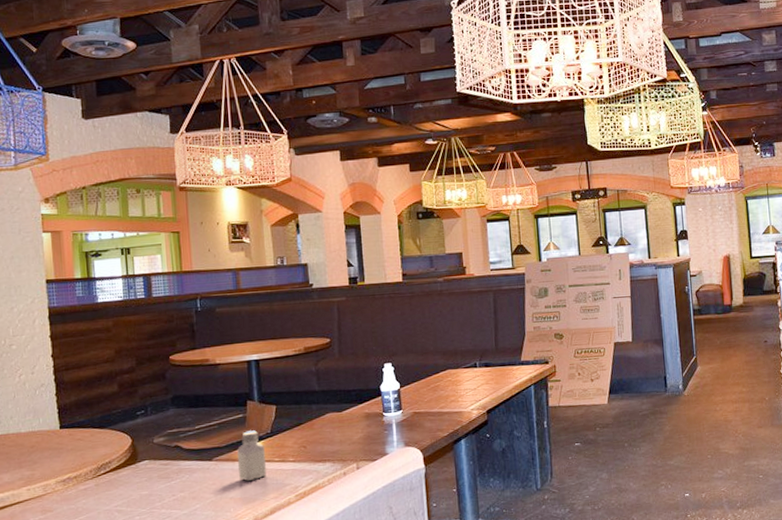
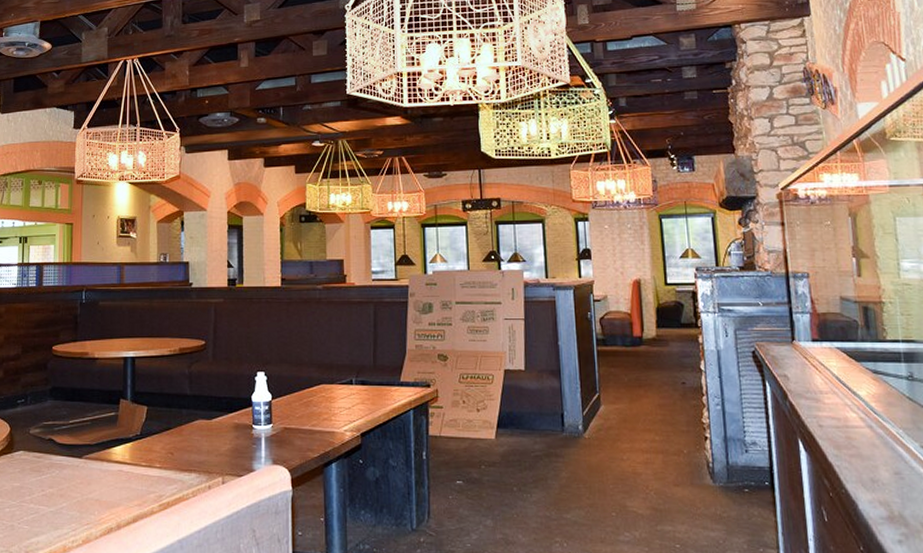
saltshaker: present [237,430,267,482] -> none [105,430,134,485]

